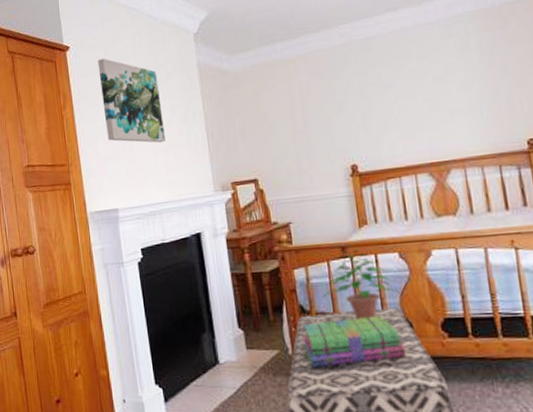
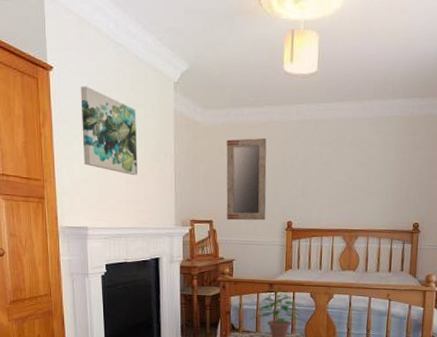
home mirror: none [261,71,323,176] -> present [226,137,267,221]

